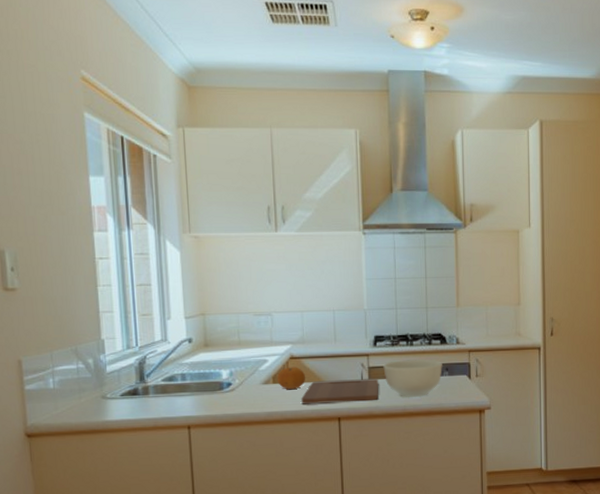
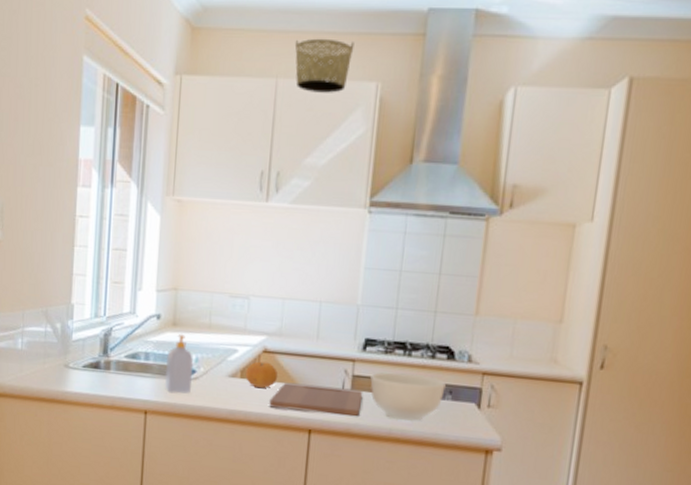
soap bottle: none [202,352,229,406] -> present [164,333,193,394]
basket: none [282,94,333,139] -> present [294,38,355,93]

